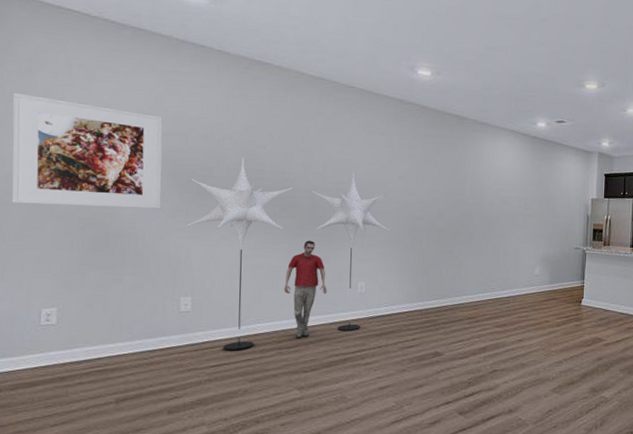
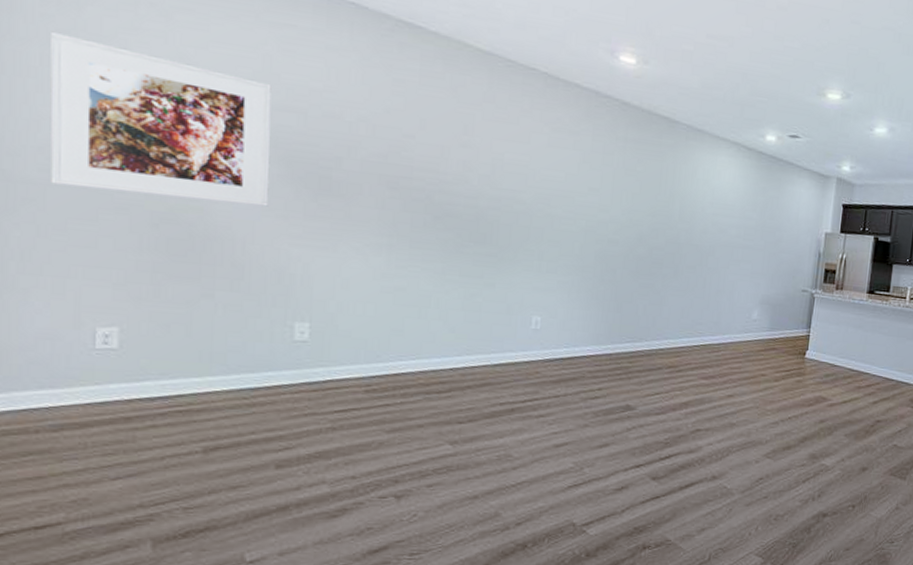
floor lamp: present [185,157,390,351] -> none [302,147,575,393]

